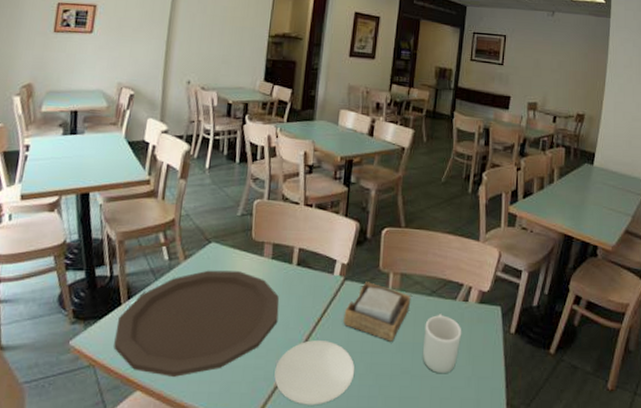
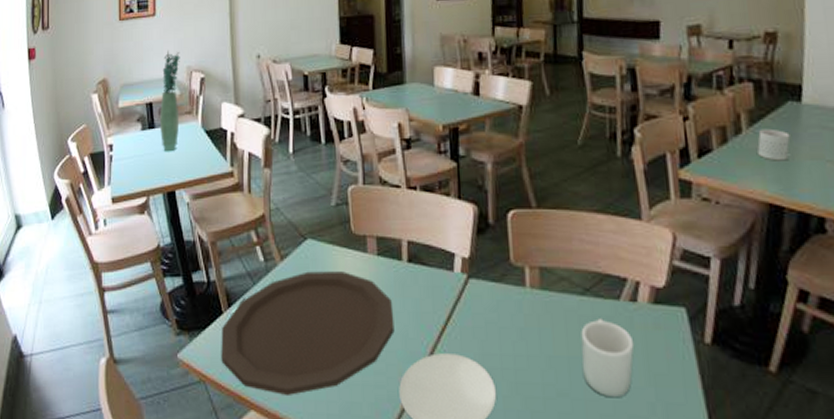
vase: none [81,66,113,157] -> present [160,50,180,151]
napkin holder: present [343,282,411,342] -> none [473,279,558,355]
mug: none [562,181,584,205] -> present [757,128,791,161]

